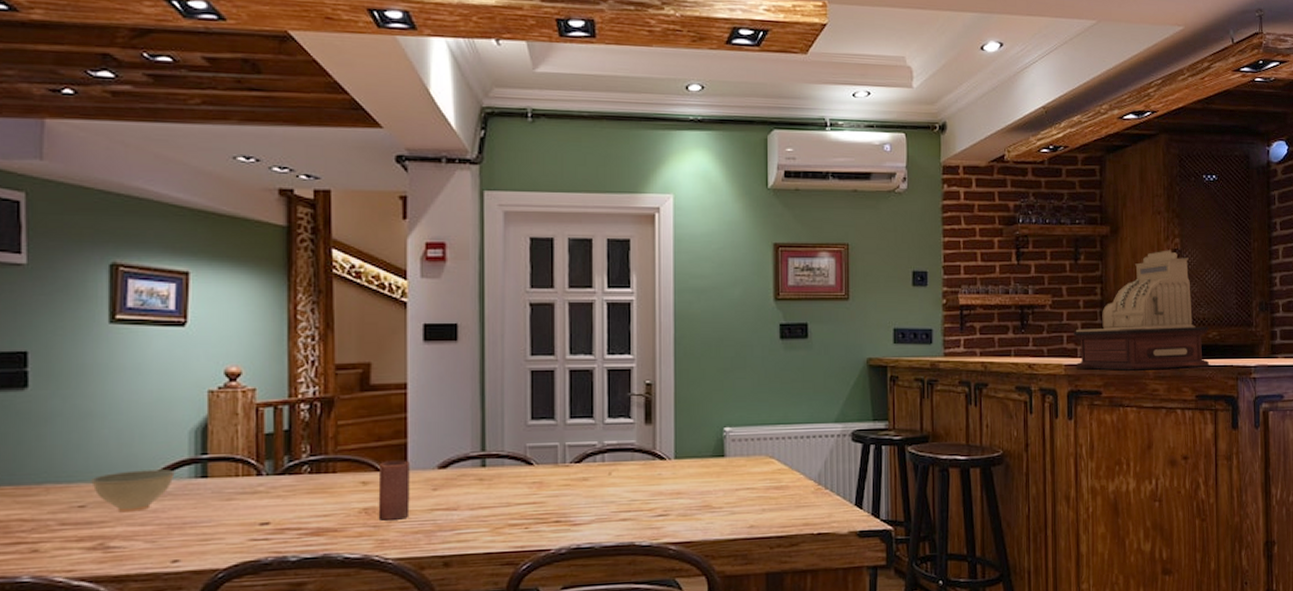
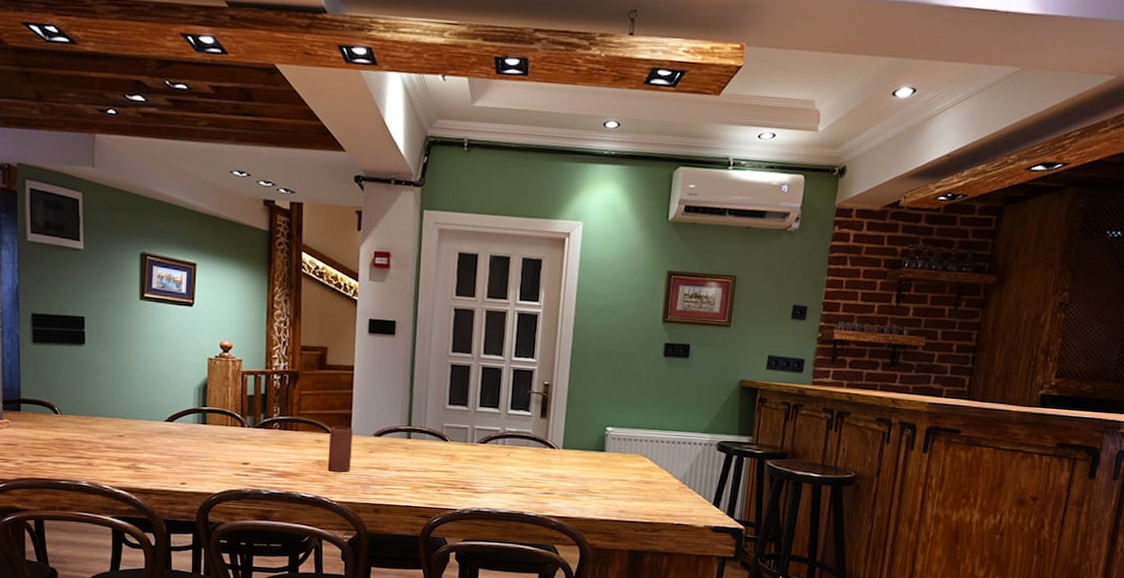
bowl: present [91,469,175,513] -> none [127,413,184,444]
cash register: present [1074,250,1211,371] -> none [938,303,1084,418]

